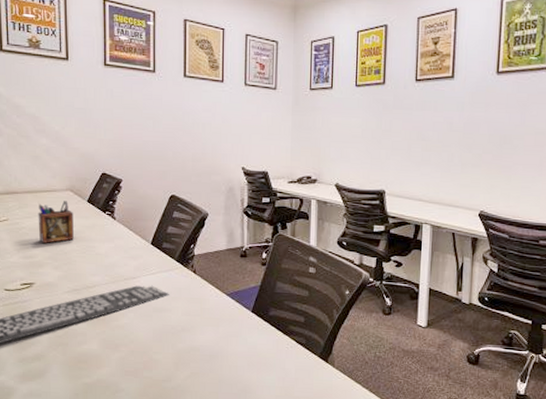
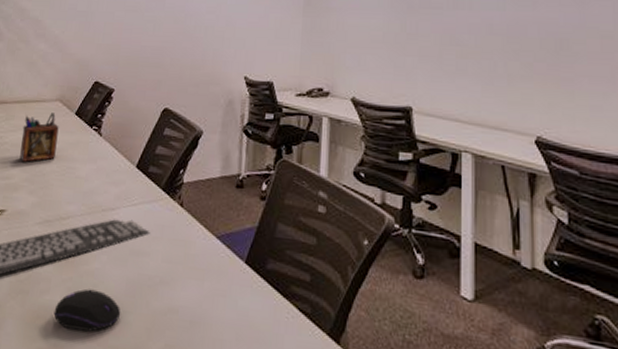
computer mouse: none [93,338,151,369] -> present [54,288,121,332]

